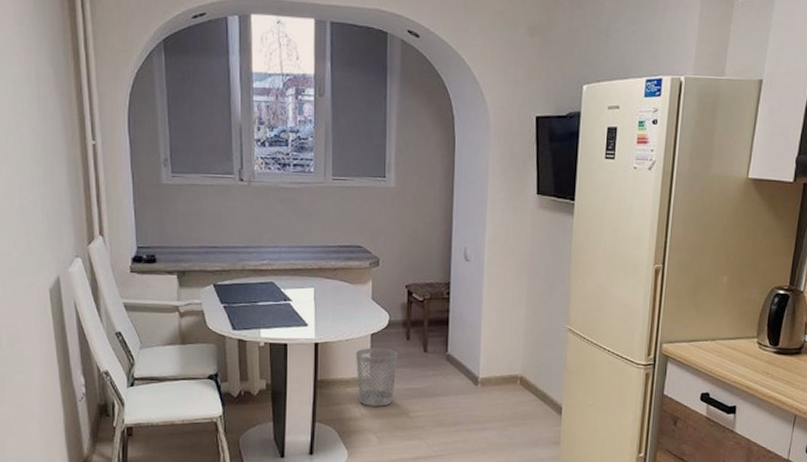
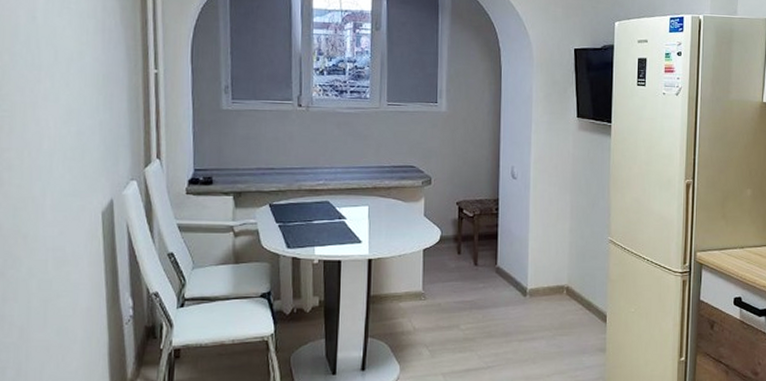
wastebasket: present [356,347,398,407] -> none [409,262,449,320]

